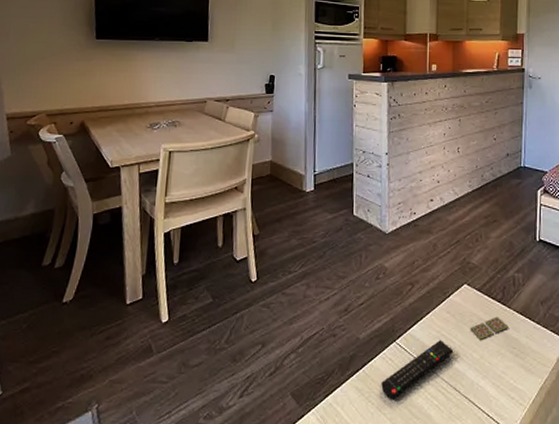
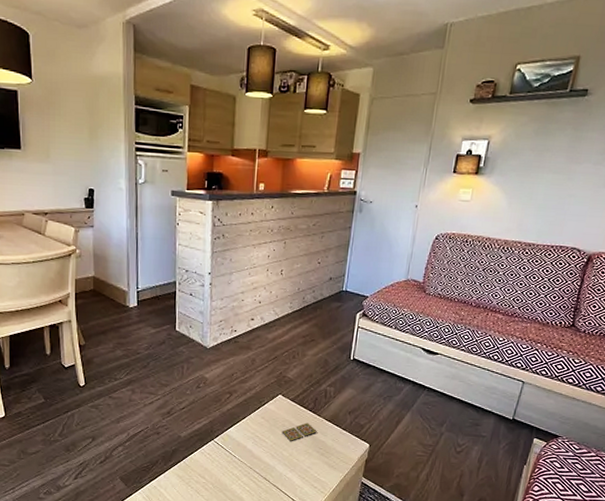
remote control: present [381,340,454,400] -> none [200,440,266,486]

